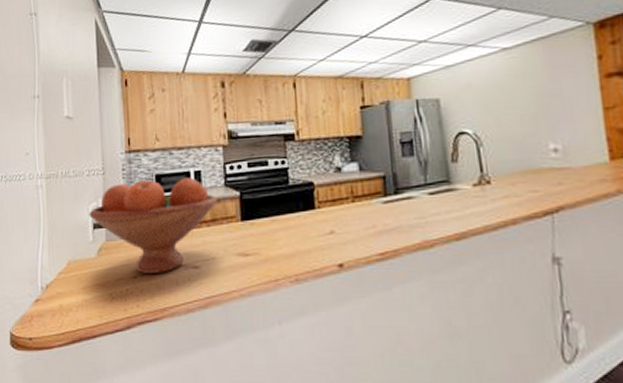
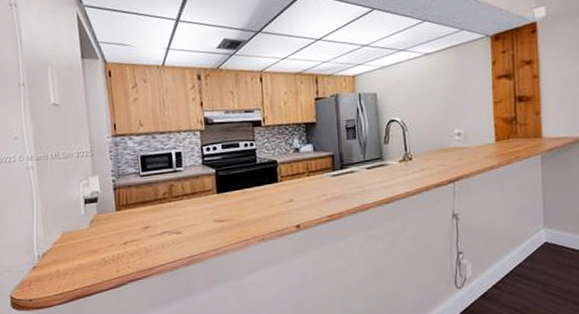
fruit bowl: present [89,177,217,274] -> none [80,158,196,240]

